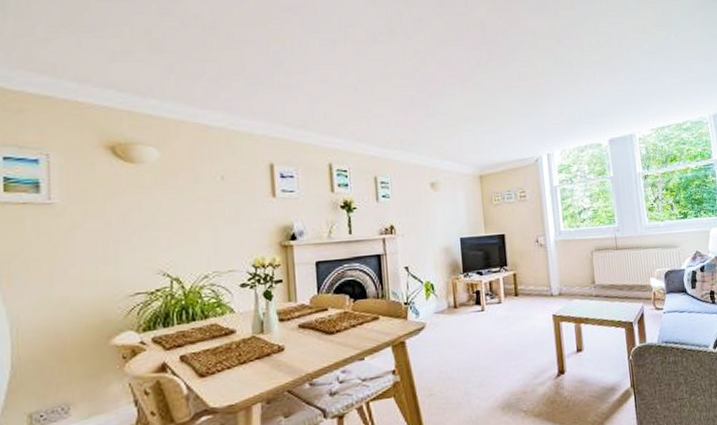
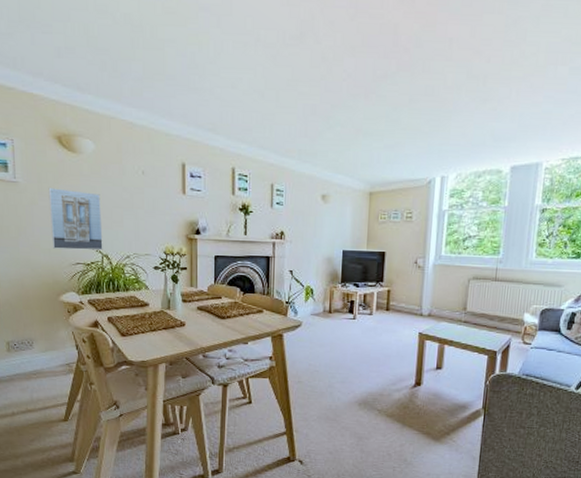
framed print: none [97,205,172,280] -> present [48,188,103,251]

